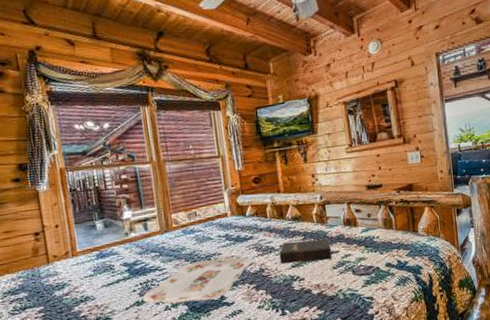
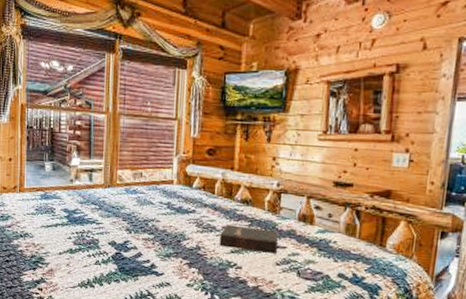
serving tray: present [142,257,252,304] -> none [76,223,190,266]

